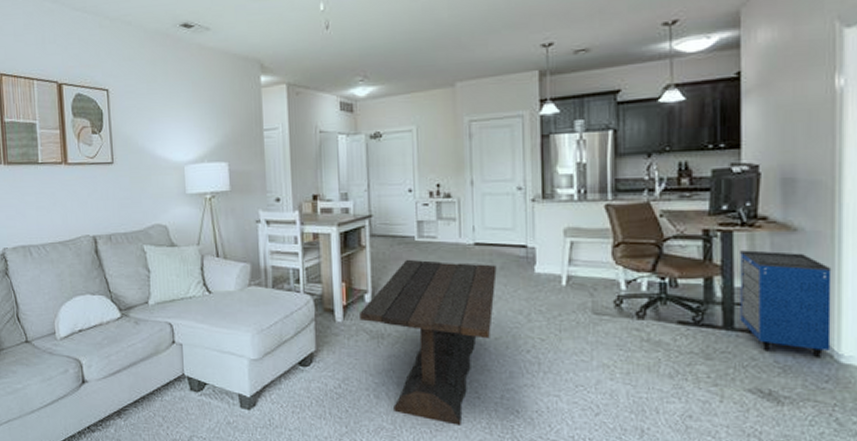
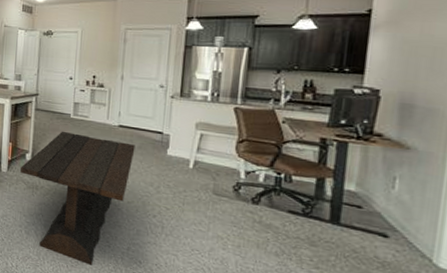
cabinet: present [740,250,832,359] -> none [346,159,440,261]

